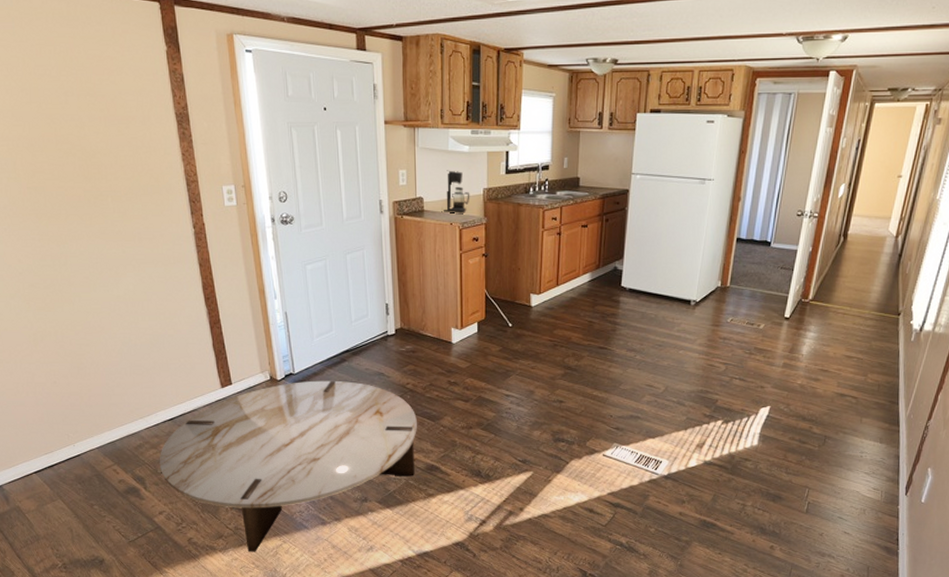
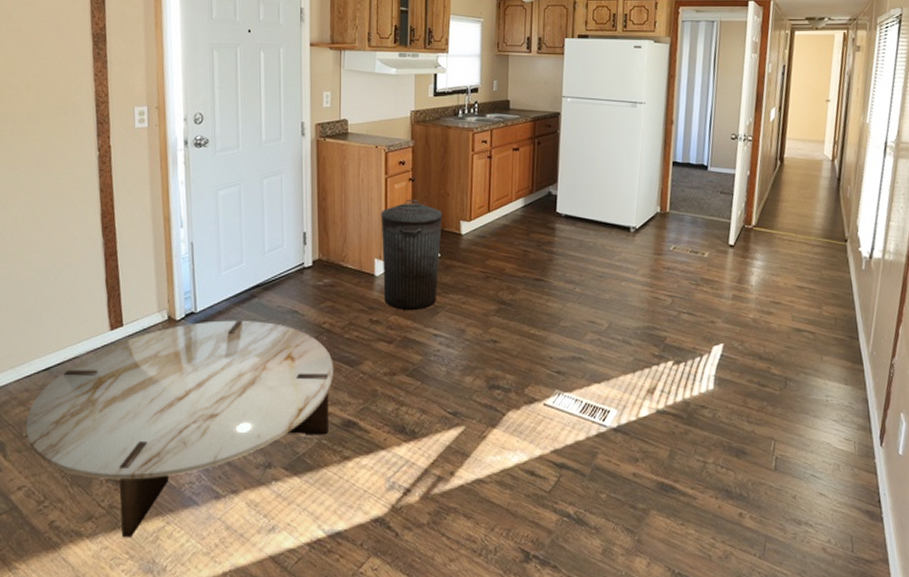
coffee maker: present [441,170,470,215] -> none [366,92,397,137]
trash can: none [456,273,514,373] -> present [380,199,443,310]

